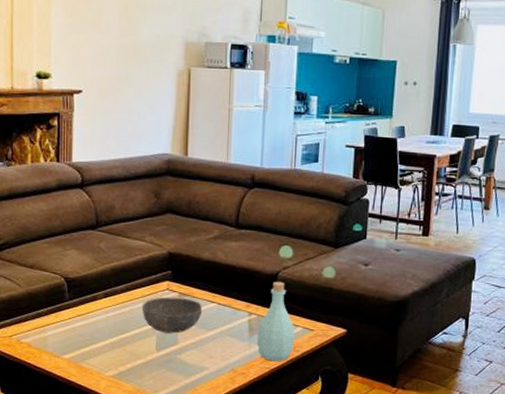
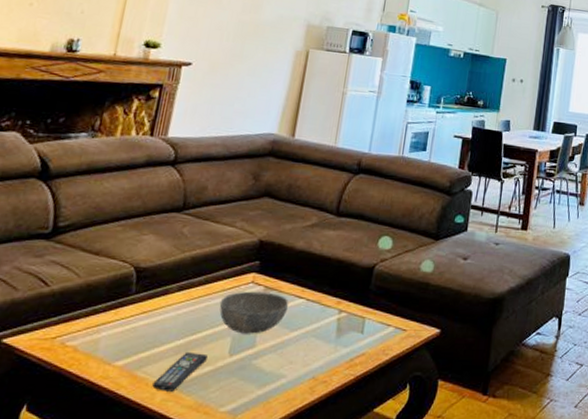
remote control: none [96,347,138,379] -> present [152,351,208,392]
bottle: present [256,281,295,362] -> none [343,275,387,367]

